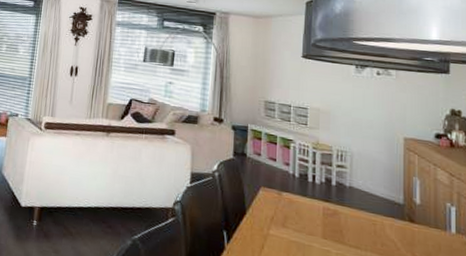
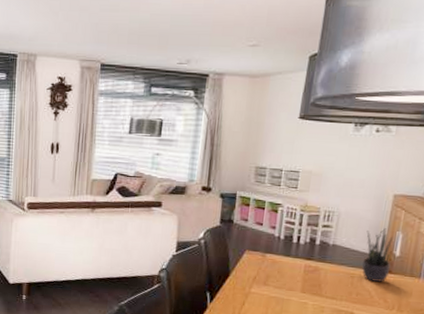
potted plant: none [382,172,413,233] -> present [362,228,393,282]

